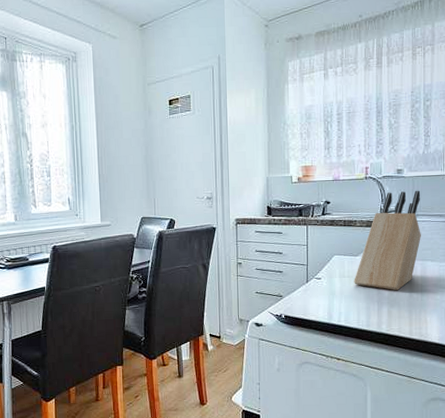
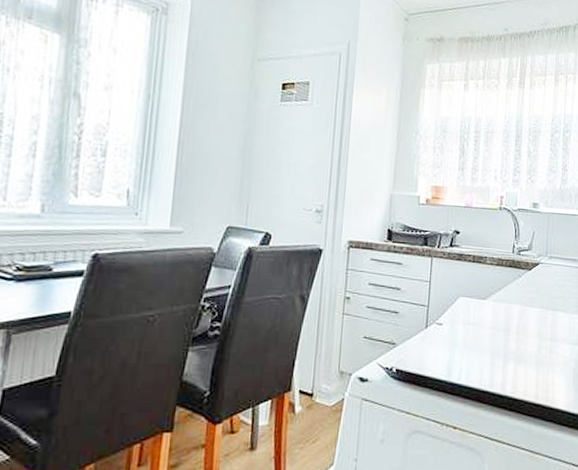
knife block: present [354,190,421,291] -> none [479,228,555,345]

